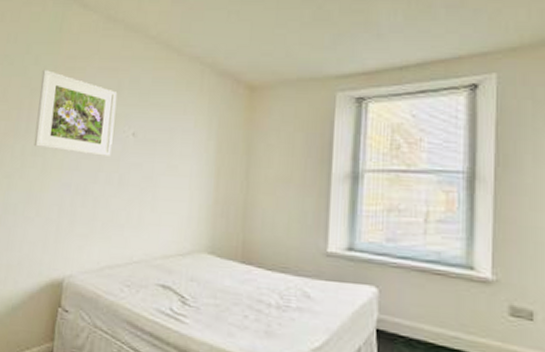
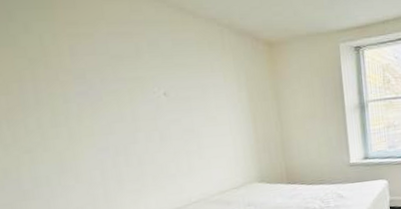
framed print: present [33,69,118,156] -> none [37,37,146,118]

